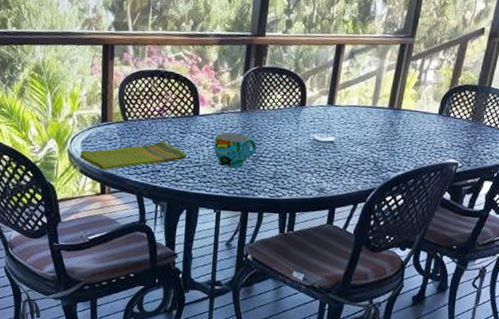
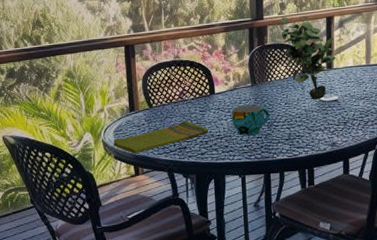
potted plant: none [282,36,341,138] -> present [280,16,336,100]

